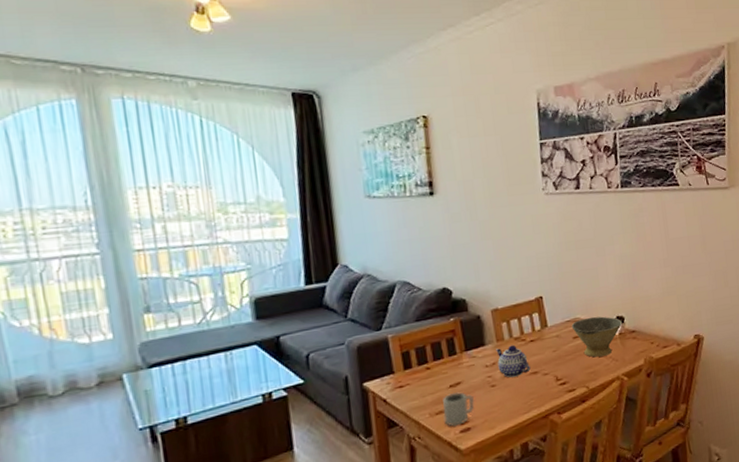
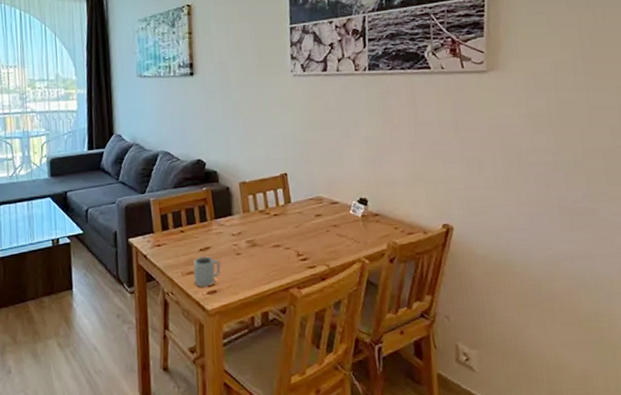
teapot: present [496,345,531,378] -> none [242,217,273,248]
bowl: present [571,316,623,358] -> none [314,196,366,237]

